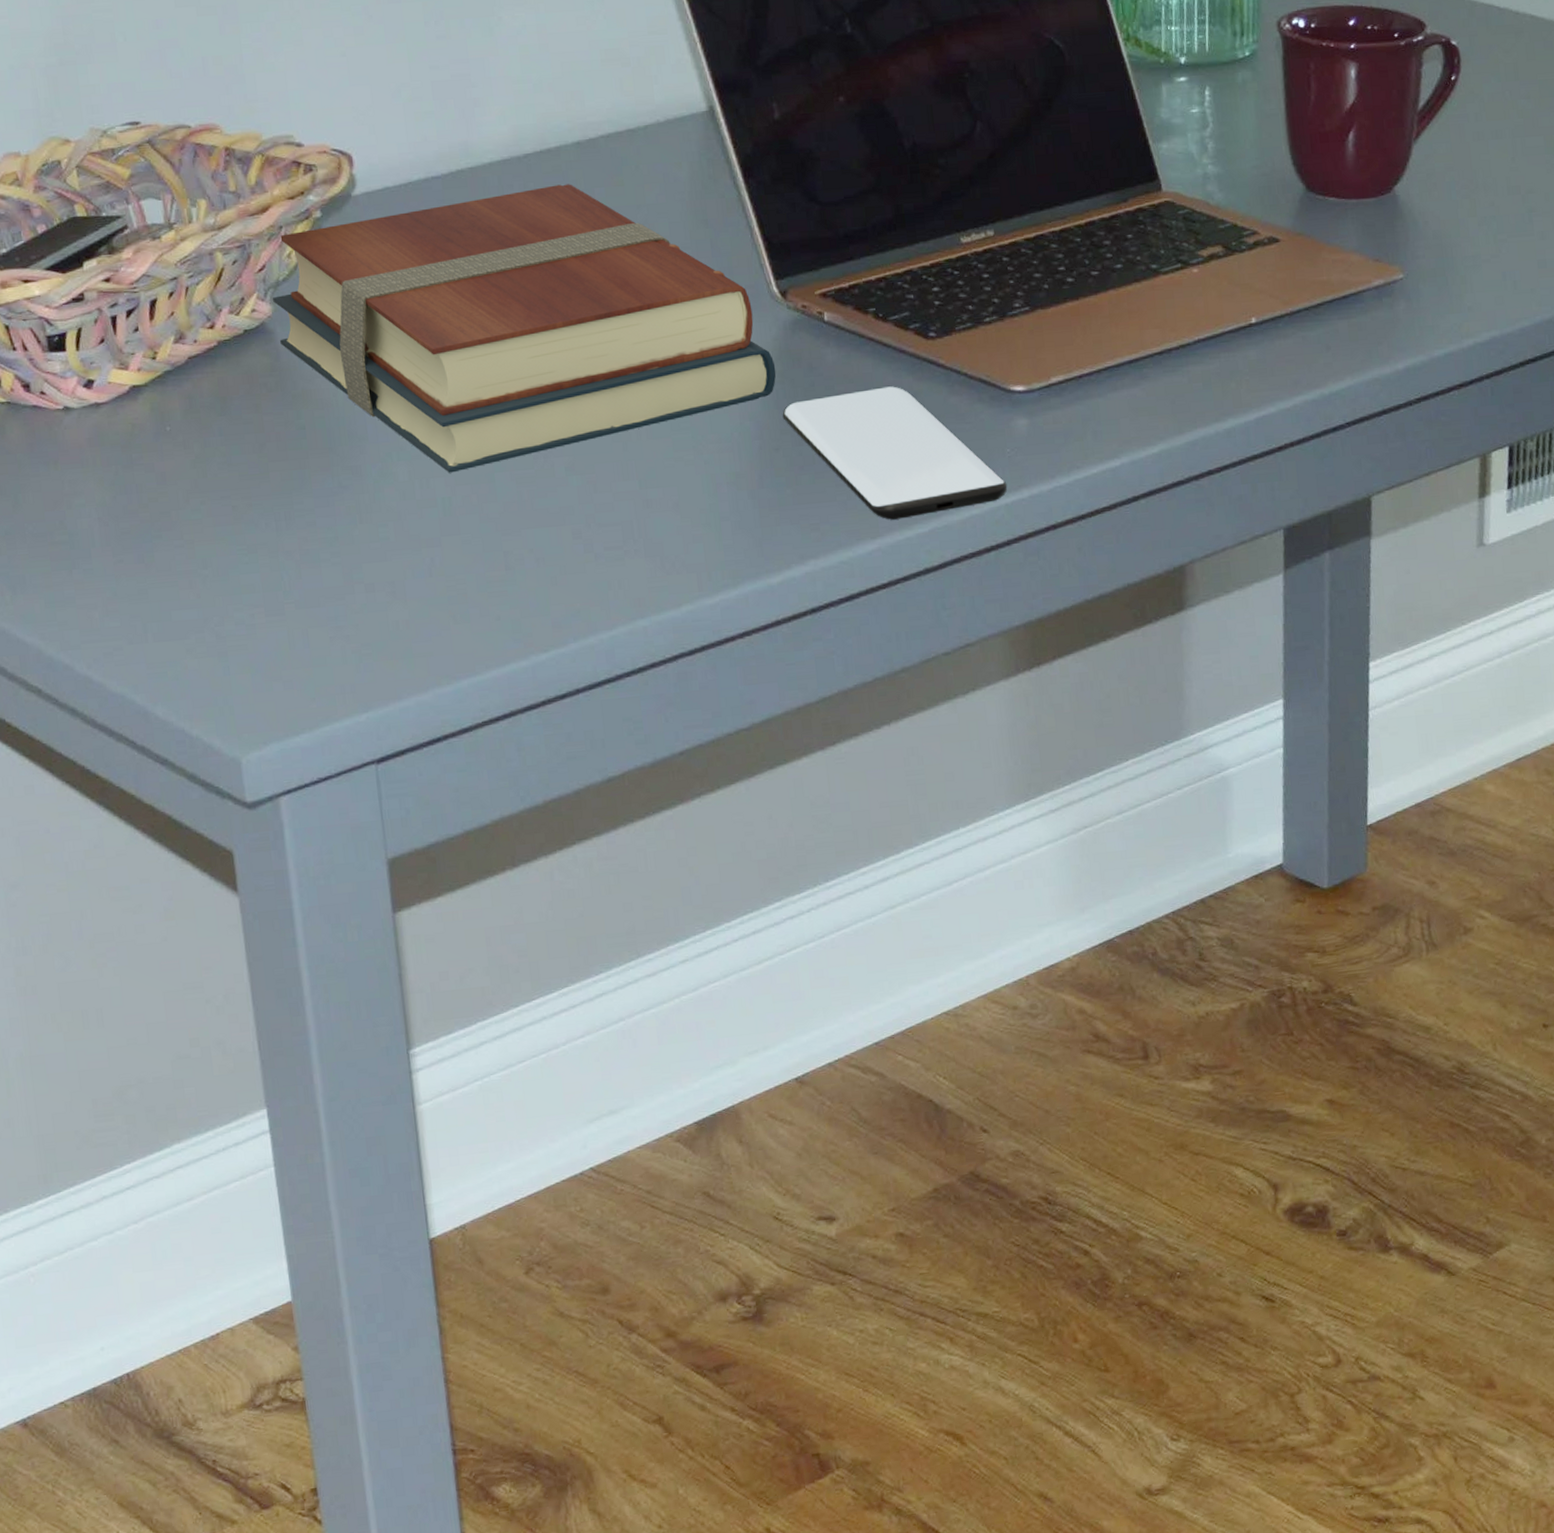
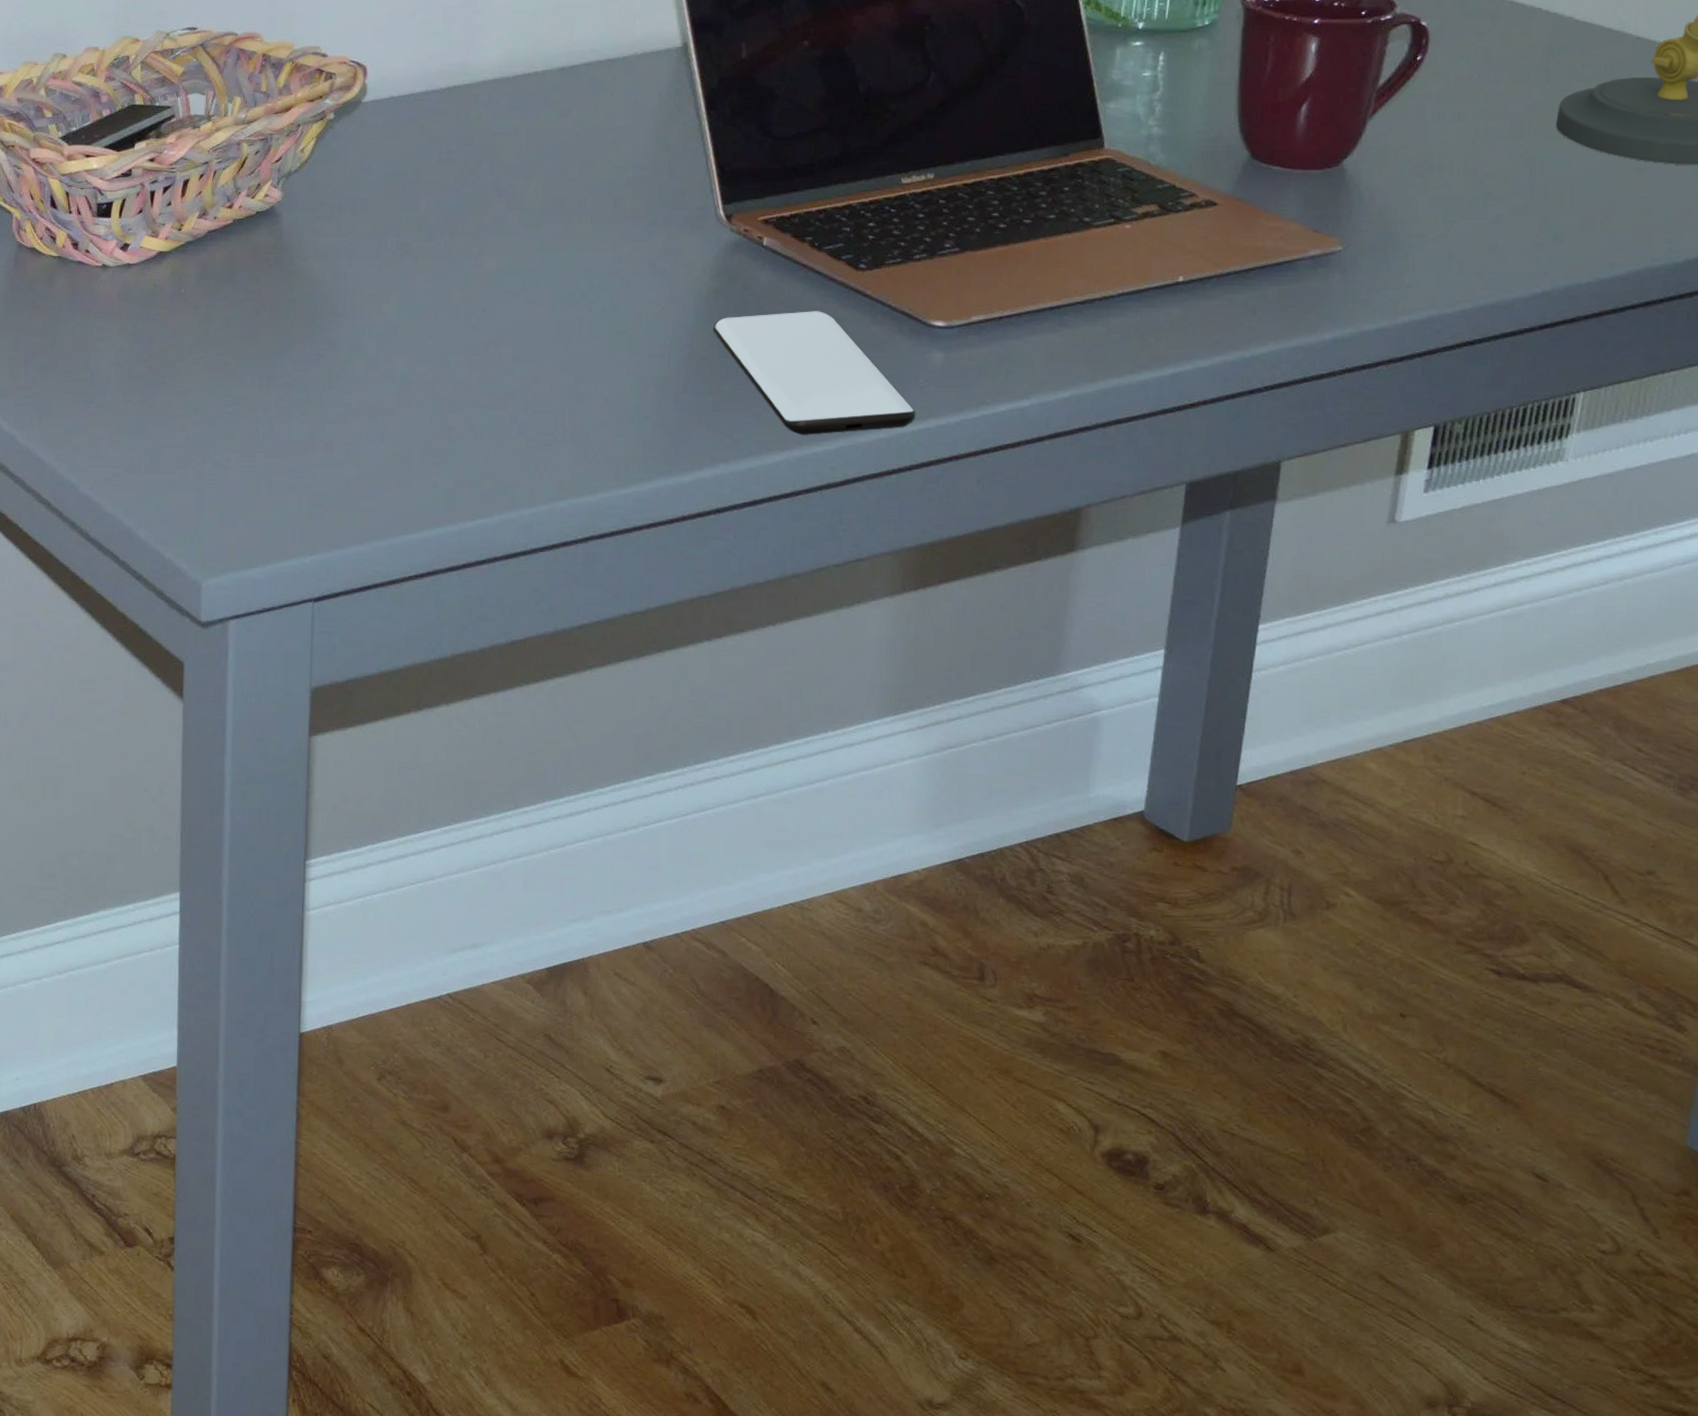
books: present [273,184,776,473] -> none [284,104,713,352]

